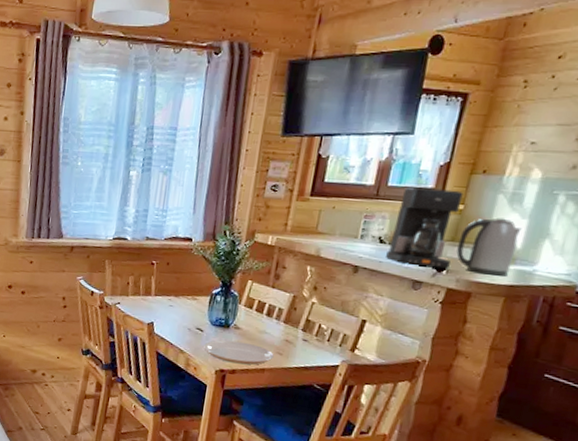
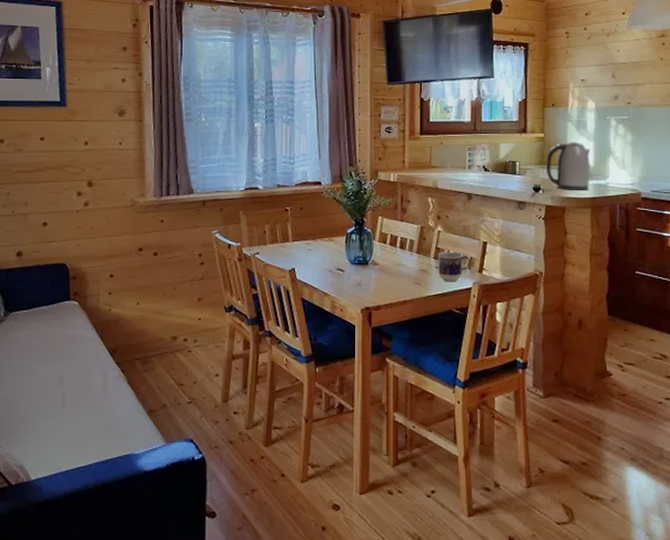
plate: present [203,340,274,365] -> none [347,277,413,299]
cup: none [304,324,343,358] -> present [437,251,470,282]
coffee maker: present [386,187,464,269] -> none [492,121,544,189]

